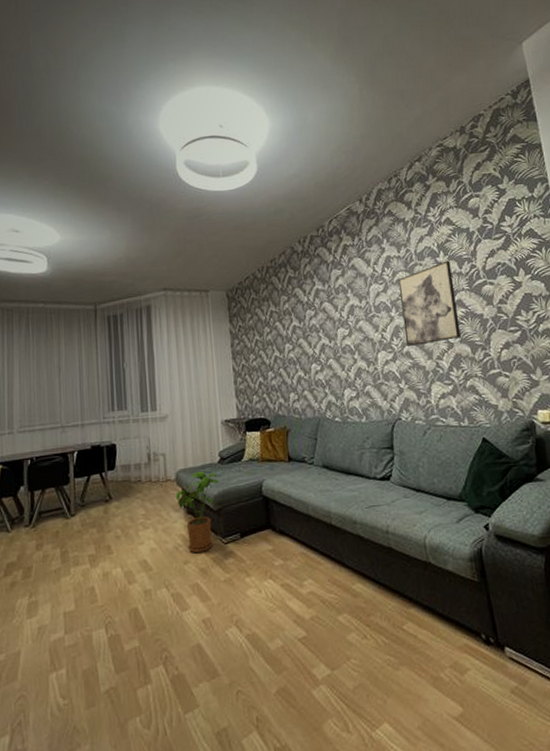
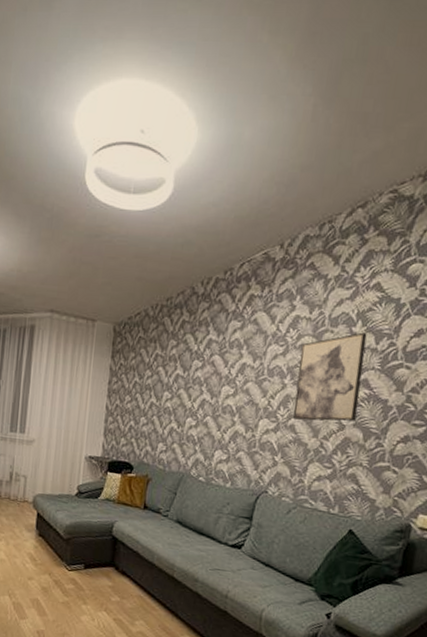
house plant: present [176,471,219,554] -> none [31,499,74,574]

